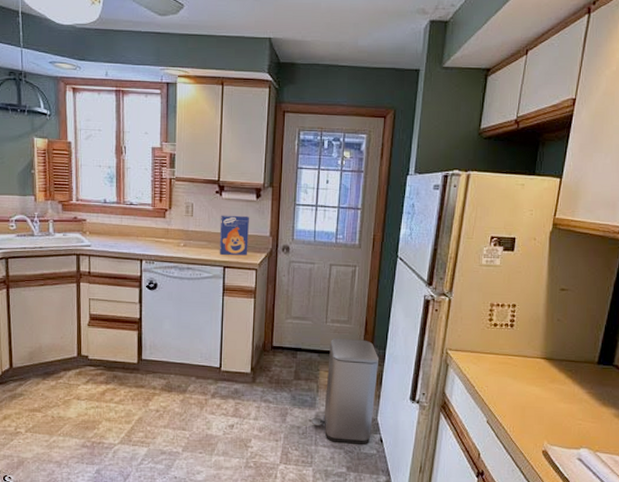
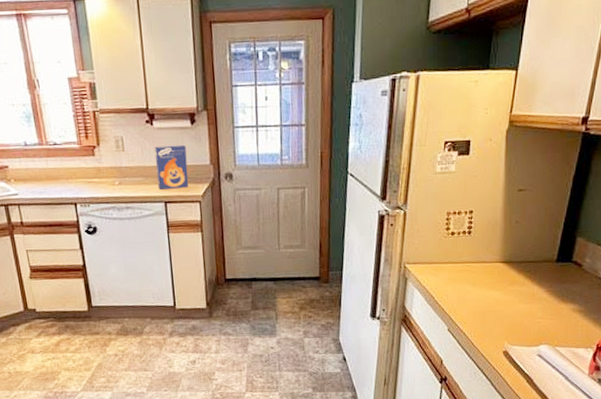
pedal bin: present [311,338,380,444] -> none [273,262,337,366]

